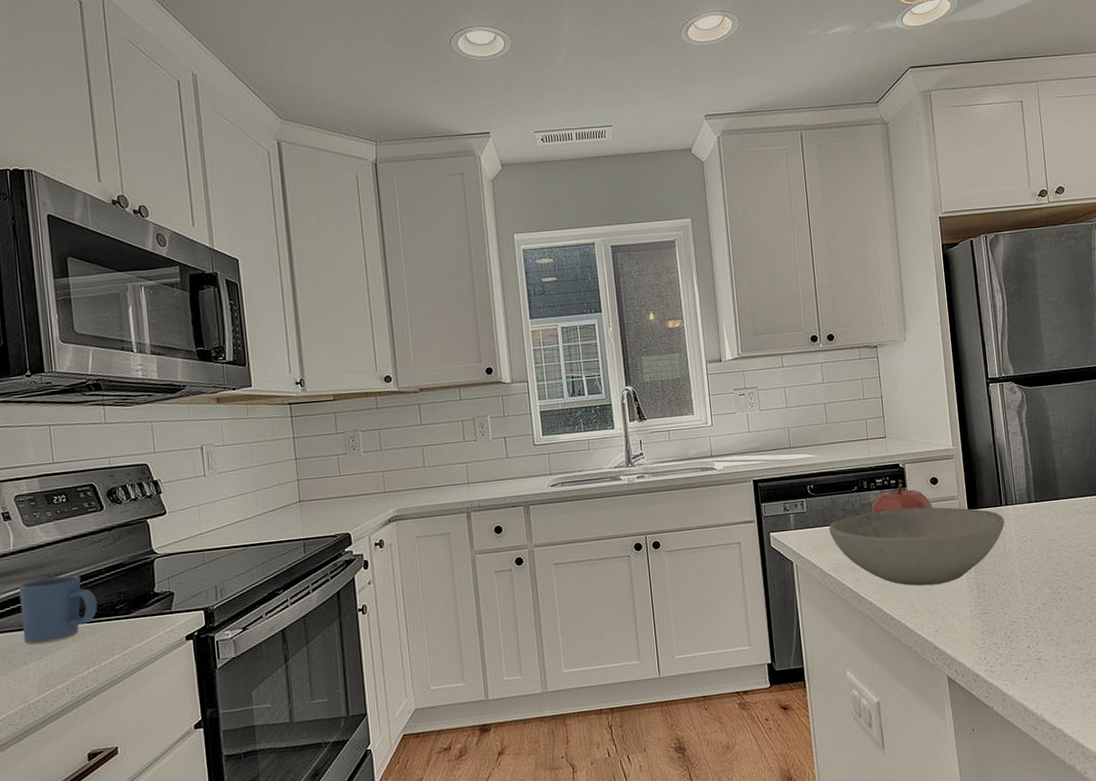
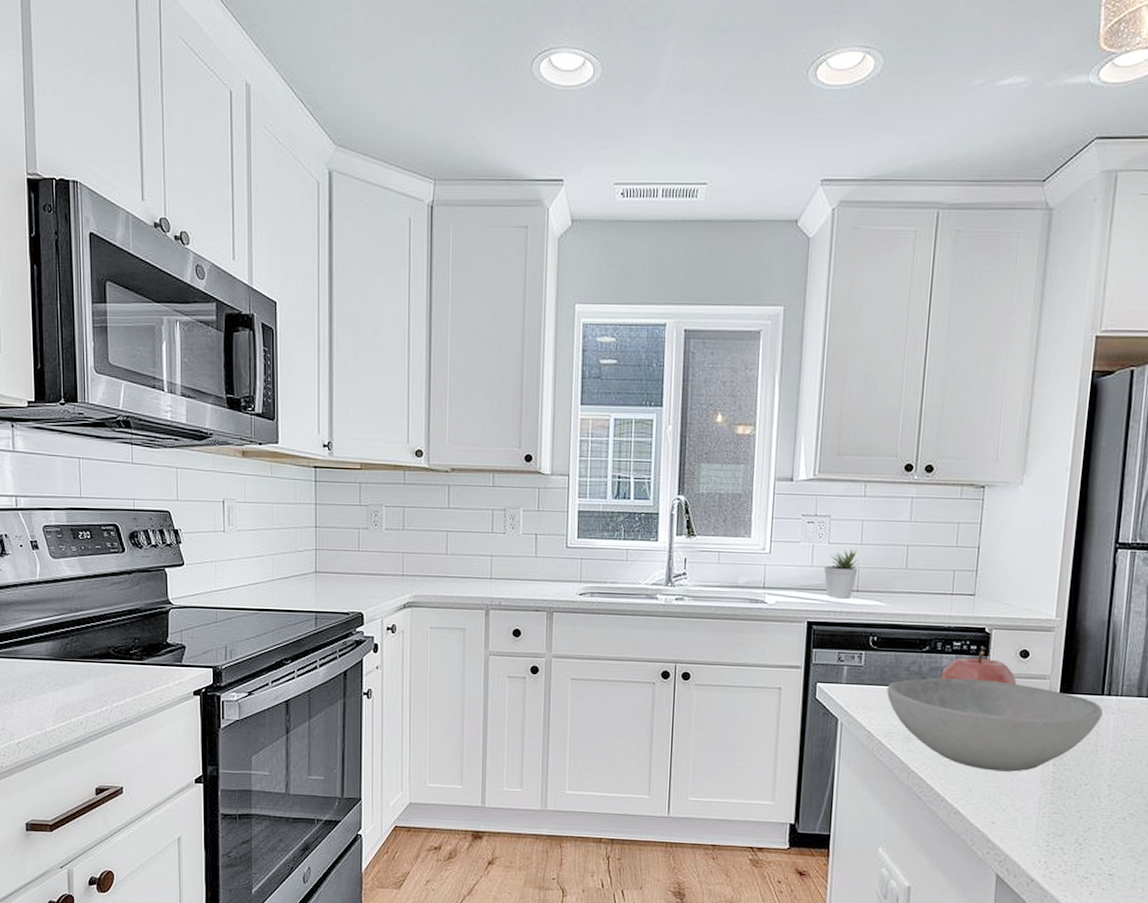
mug: present [19,575,98,646] -> none [42,612,113,677]
potted plant: none [759,412,788,457] -> present [823,549,859,599]

